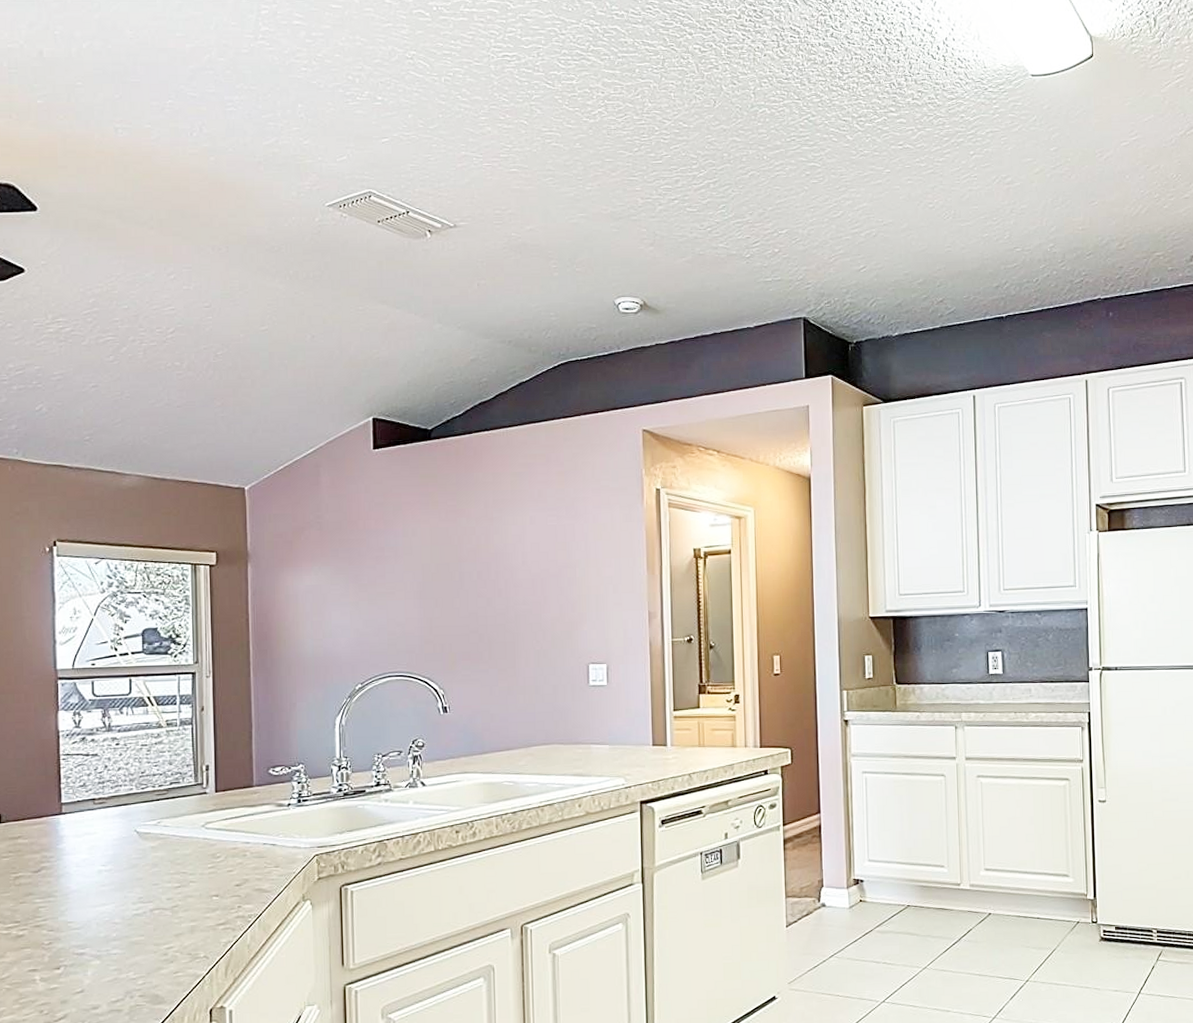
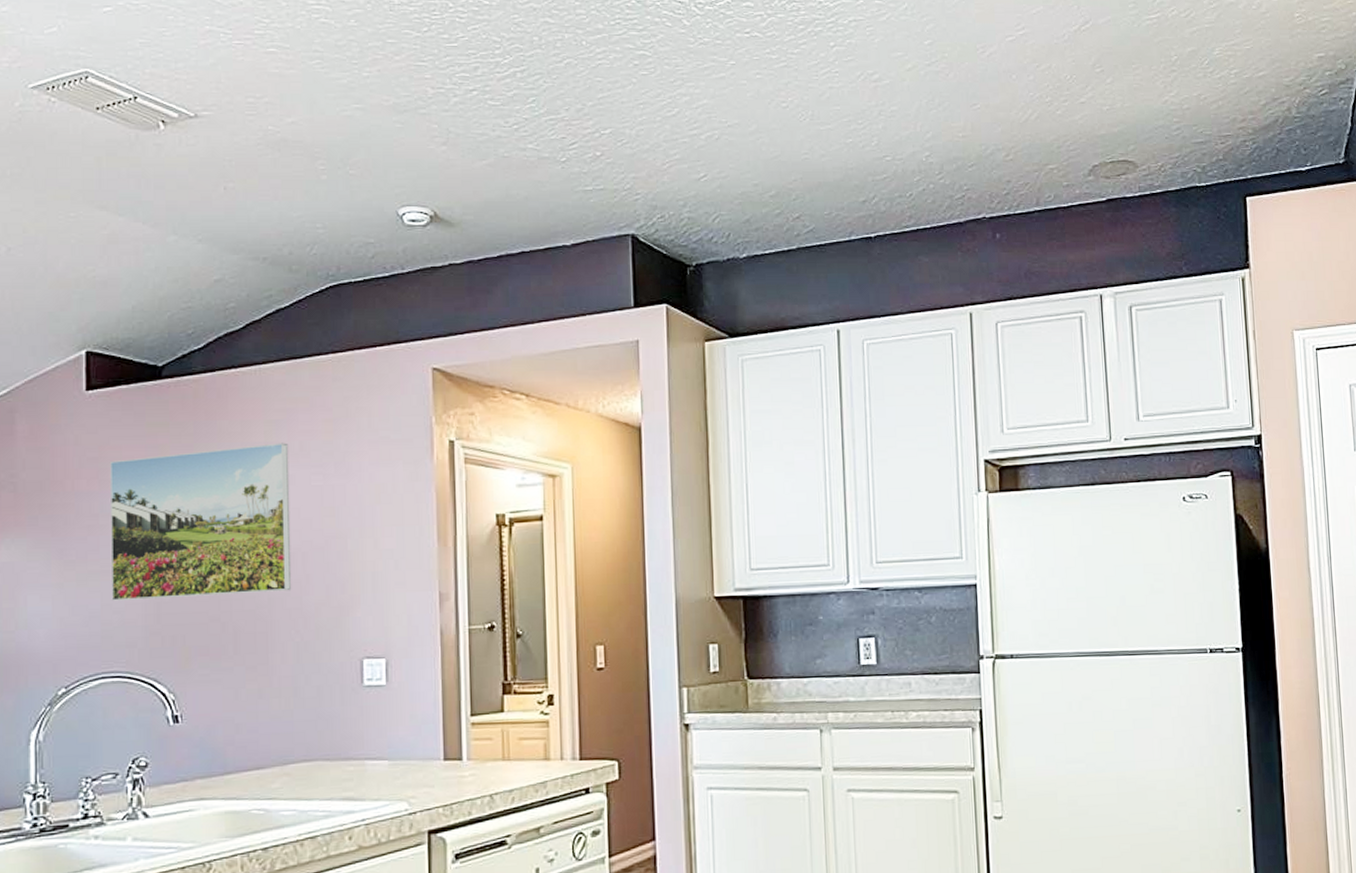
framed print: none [393,490,533,616] -> present [110,443,291,601]

